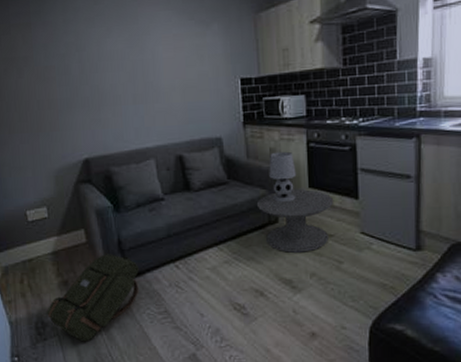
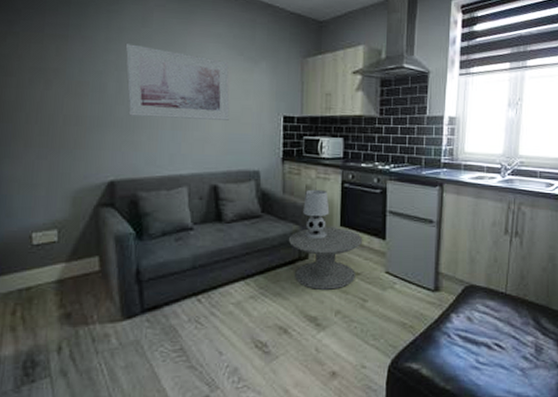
backpack: present [46,254,139,342] -> none [38,284,156,384]
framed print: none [82,23,187,95] -> present [125,44,230,120]

